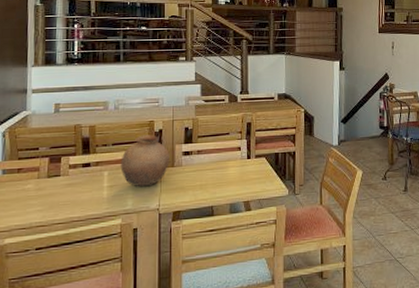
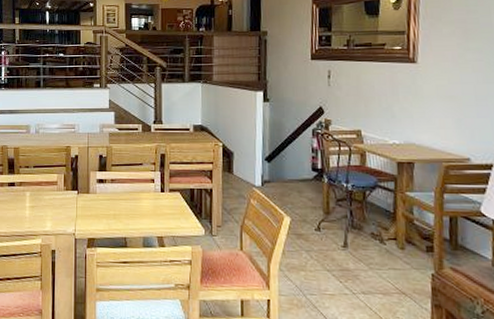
pottery: present [120,134,170,187] -> none [40,159,85,211]

